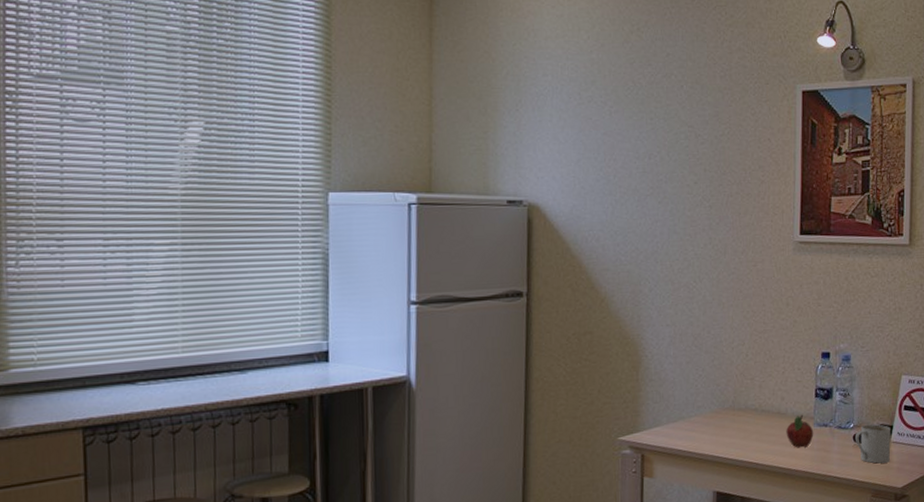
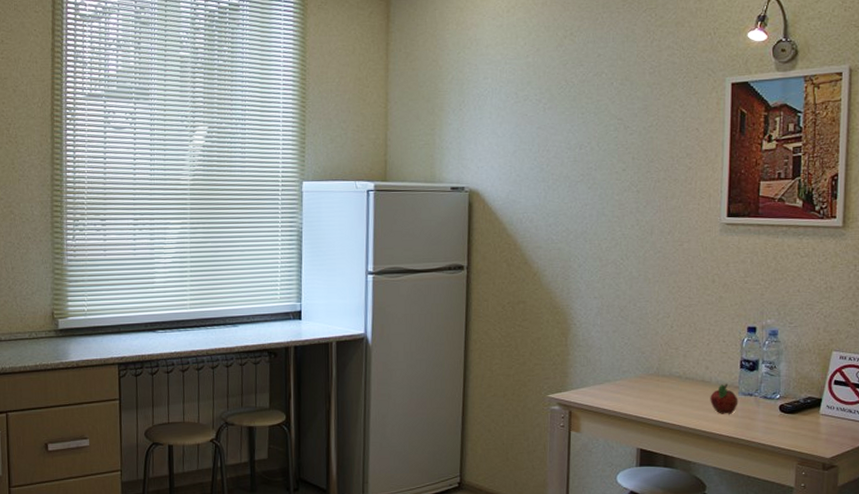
mug: present [854,424,891,464] -> none [781,397,819,434]

